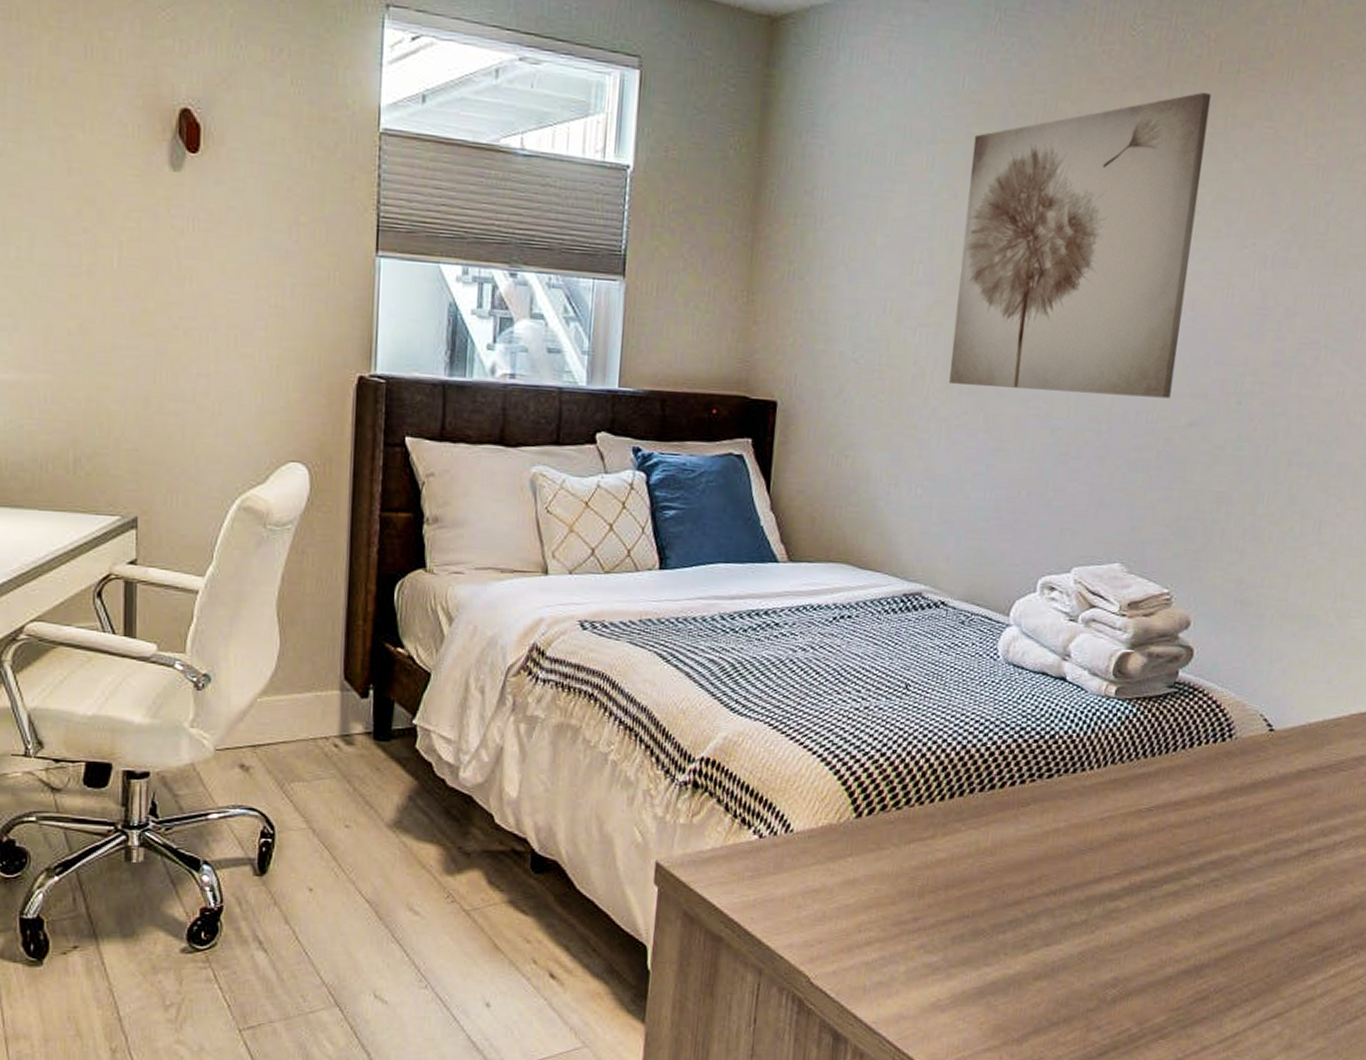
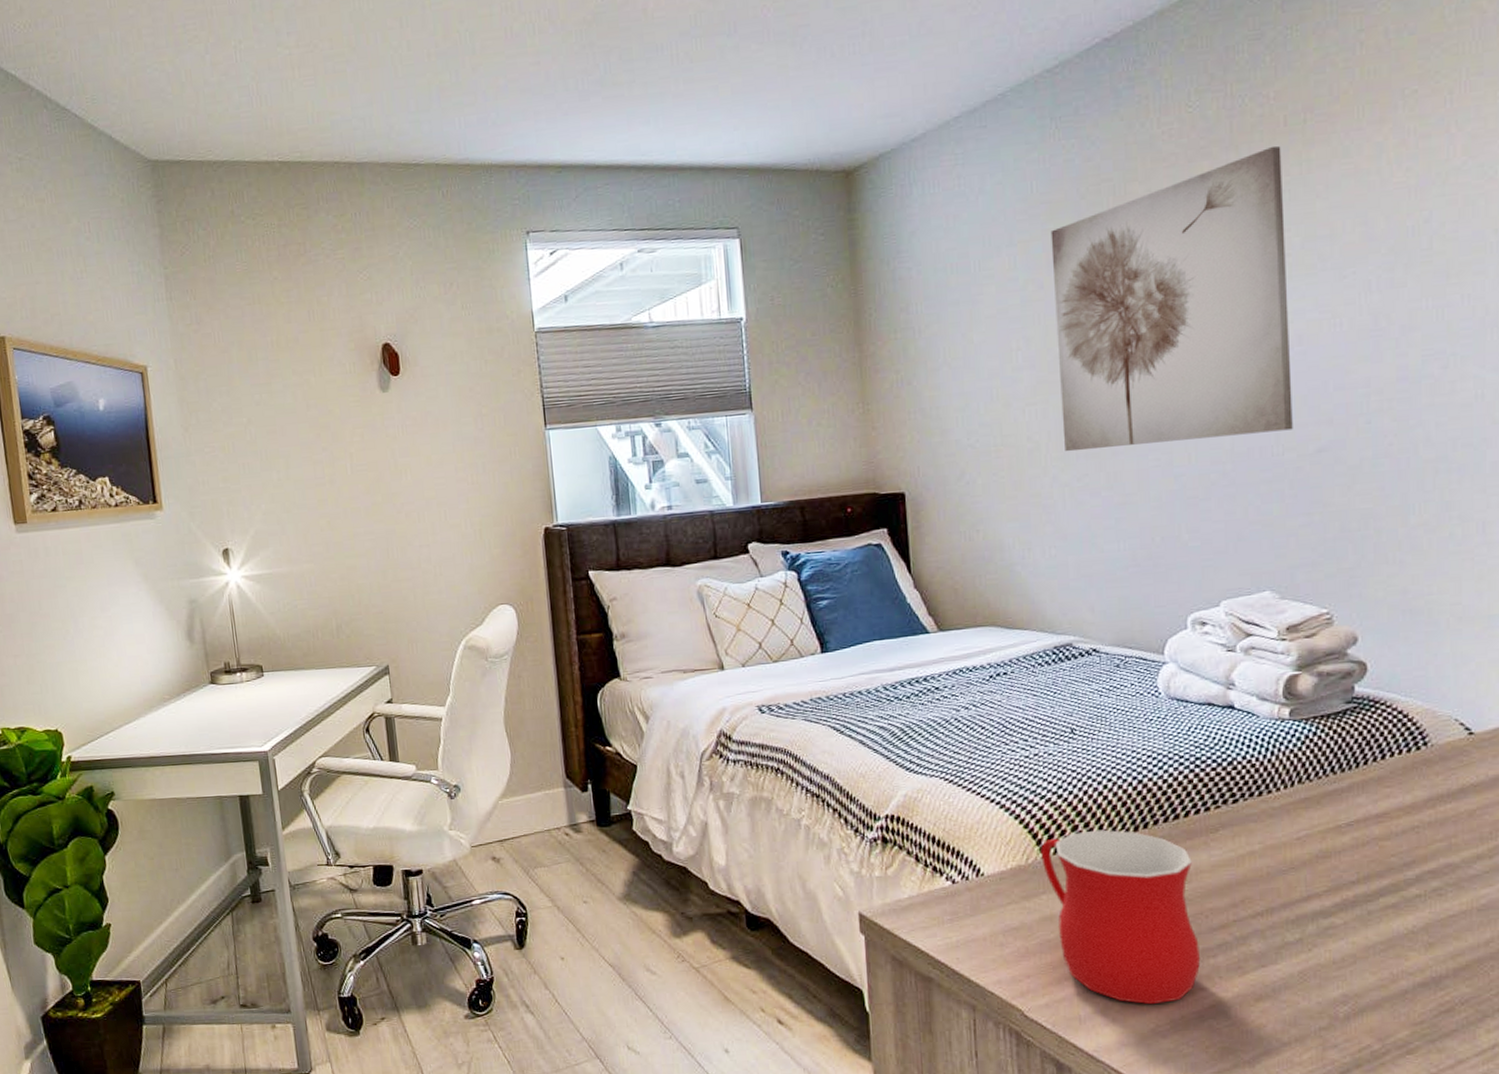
mug: none [853,793,999,978] -> present [1040,829,1201,1005]

